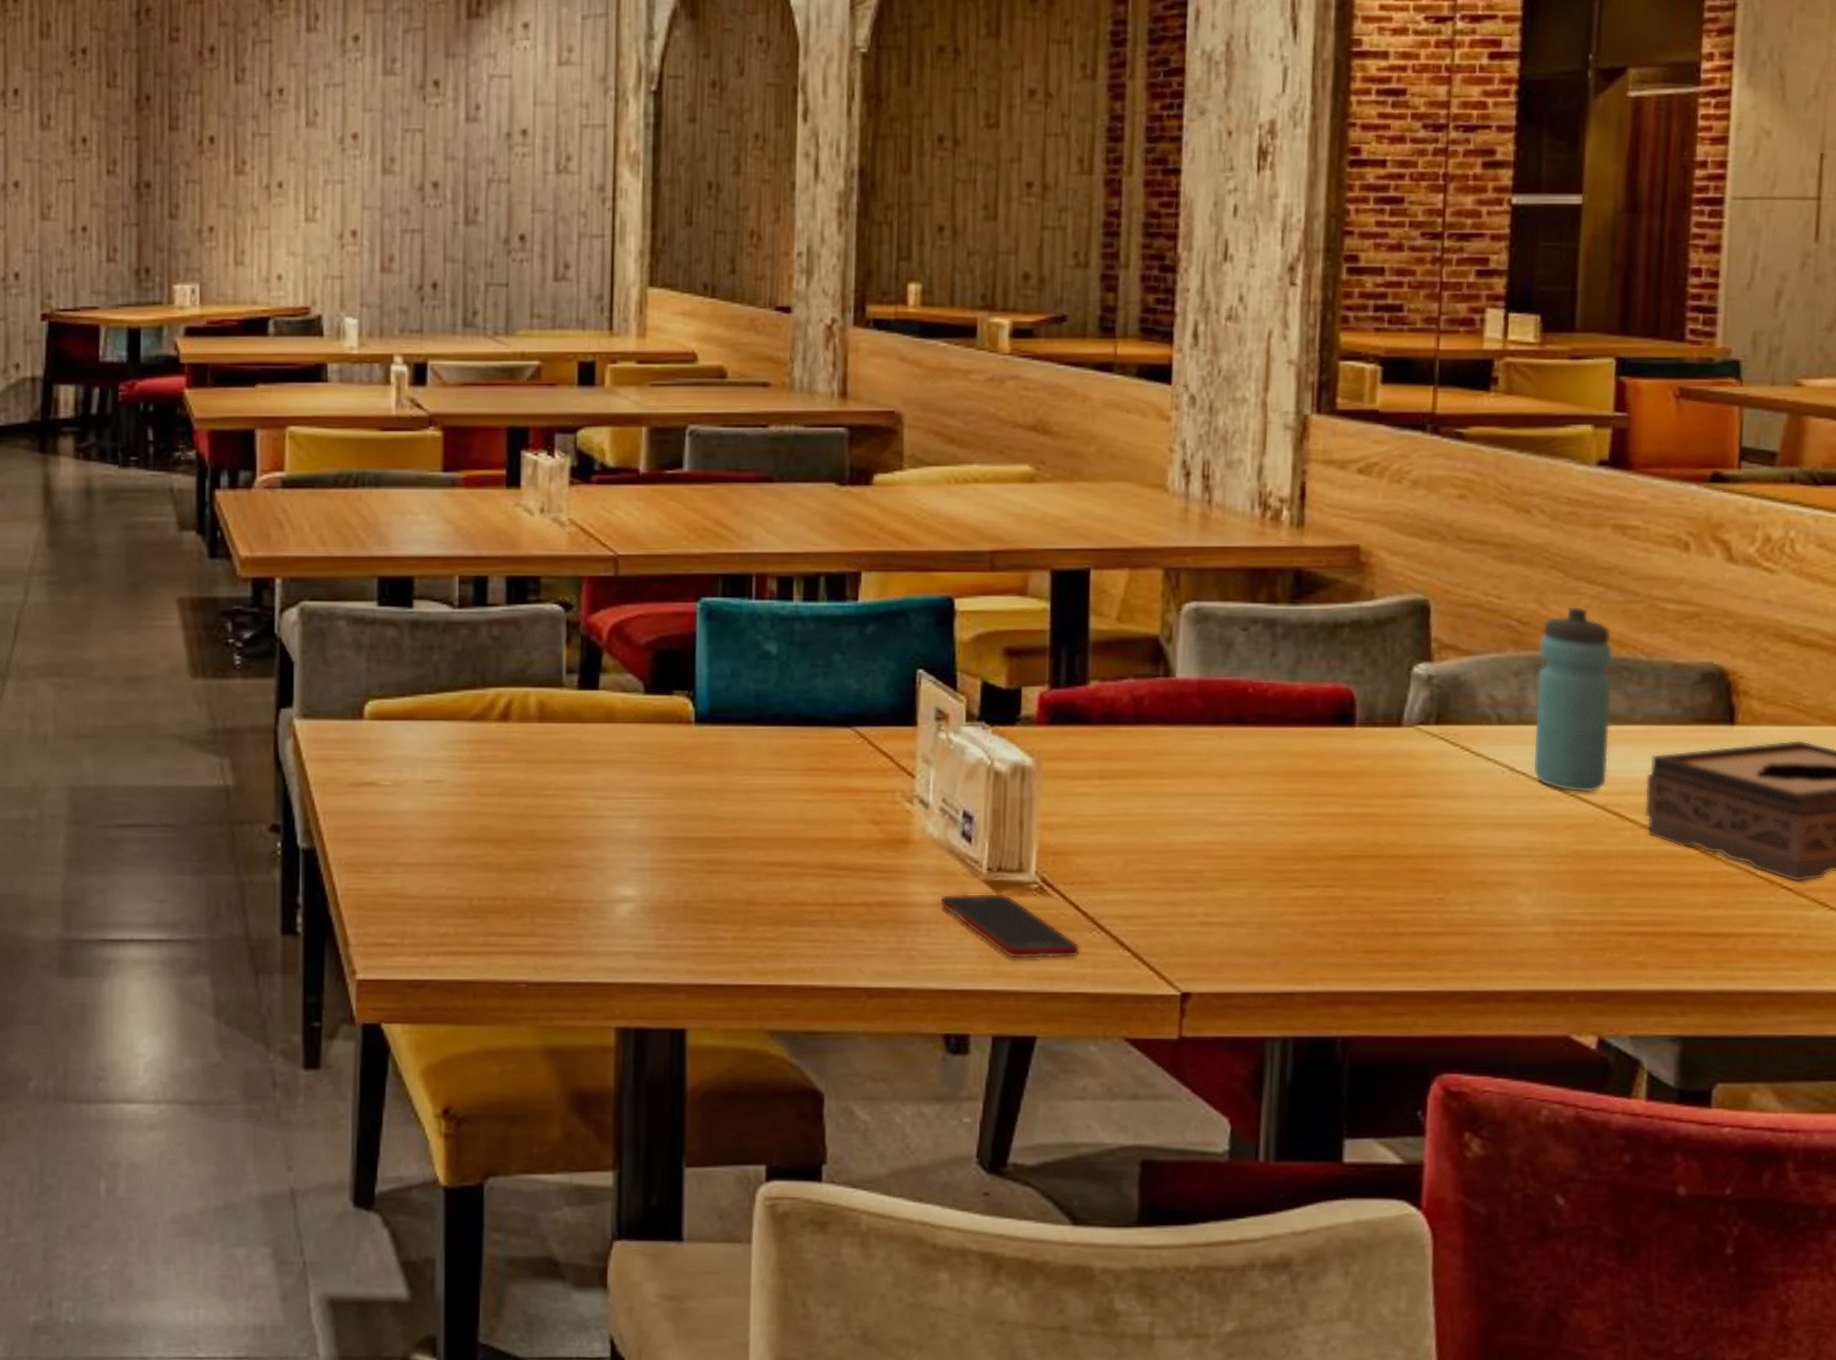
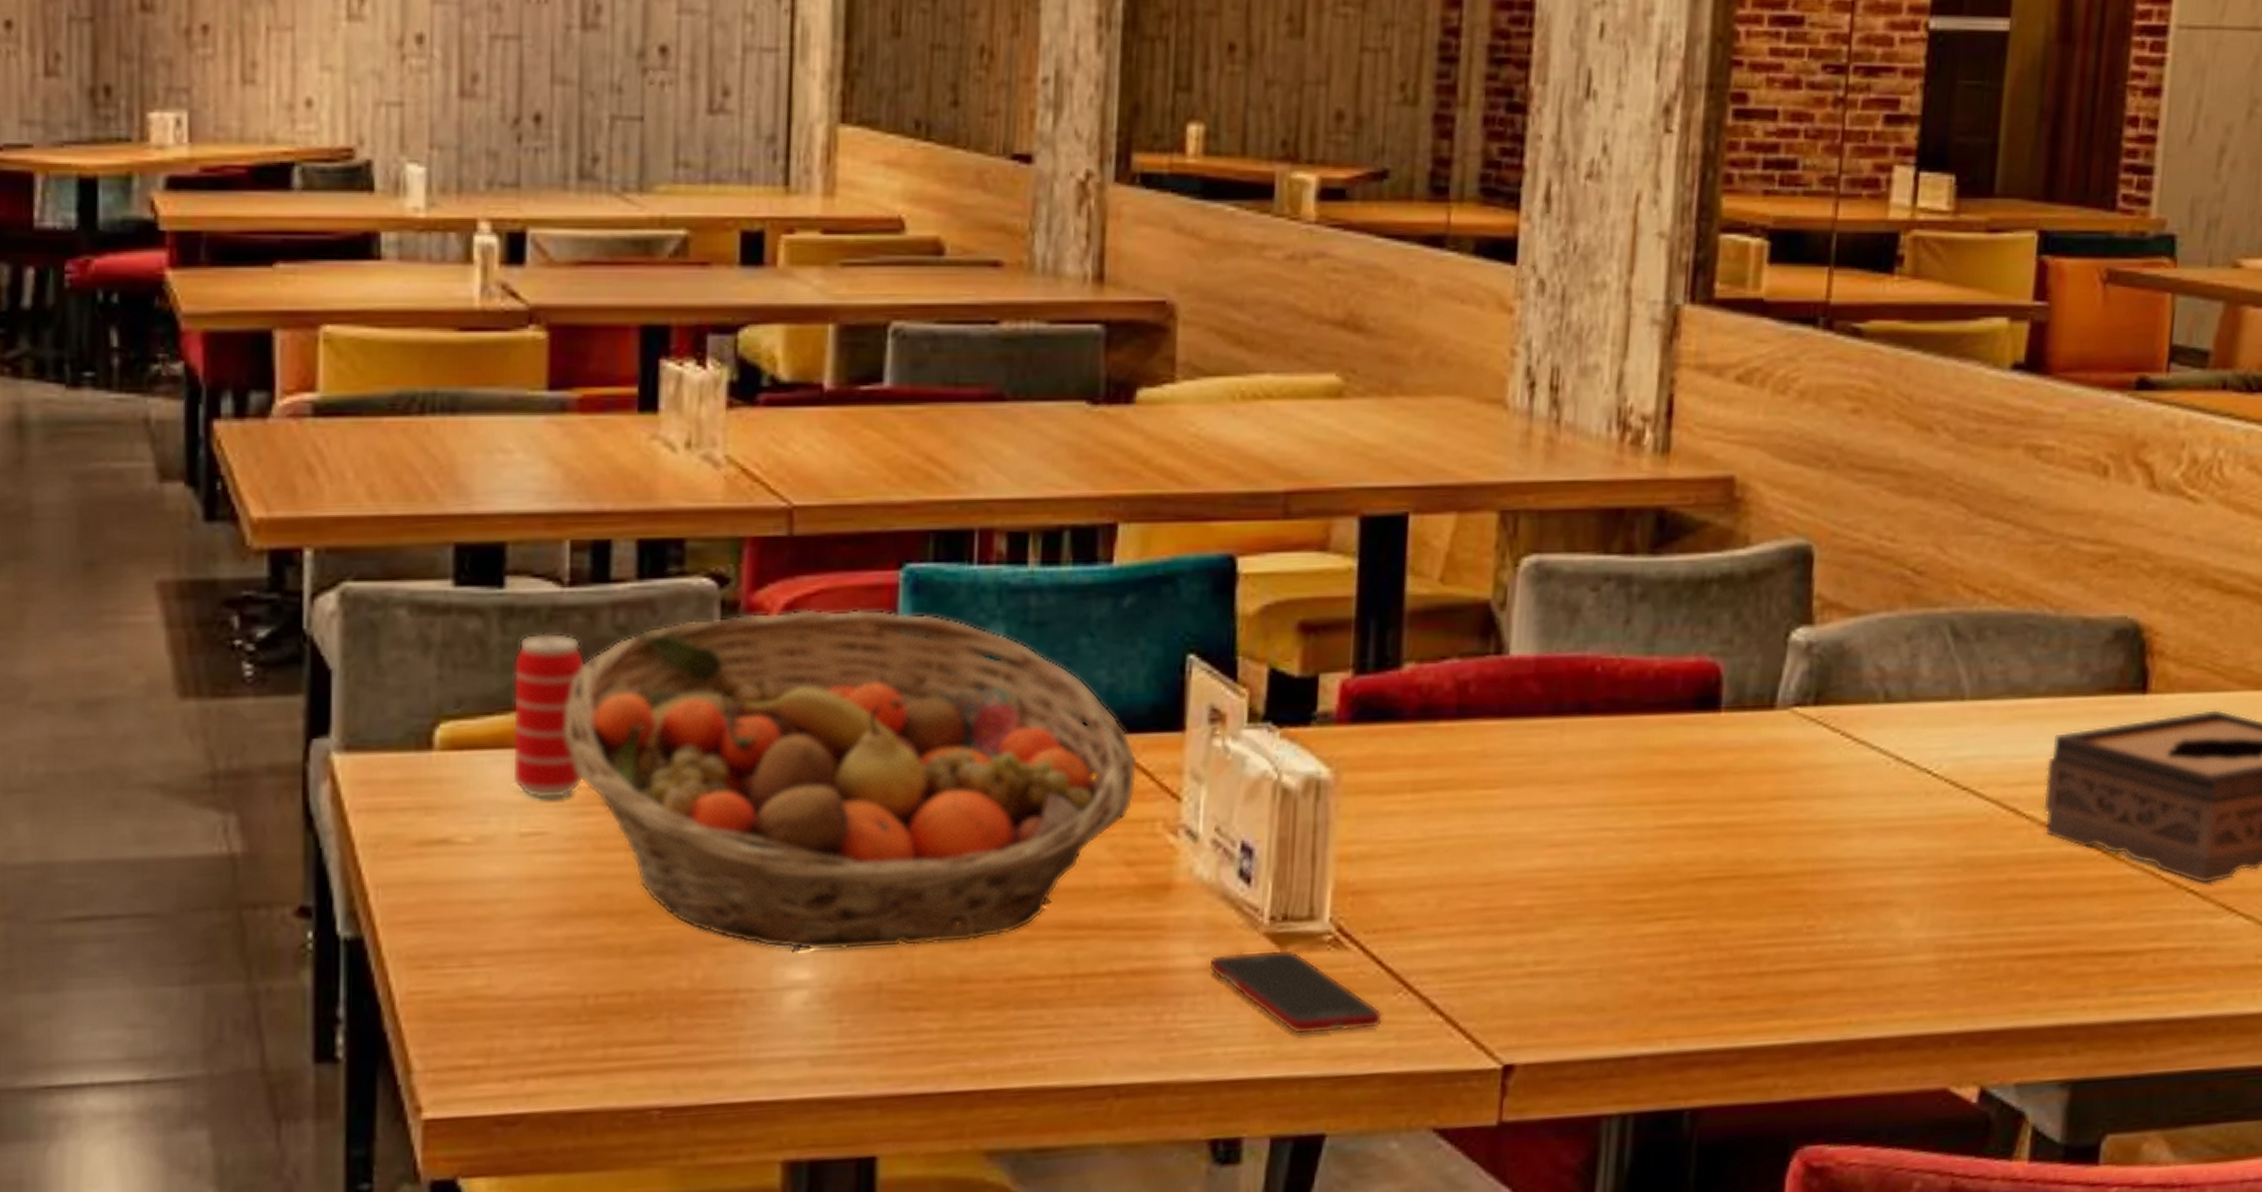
beverage can: none [418,640,470,758] -> present [511,632,585,800]
fruit basket: none [456,629,881,876] -> present [565,609,1138,951]
water bottle: present [1532,606,1613,793] -> none [1921,549,2018,785]

